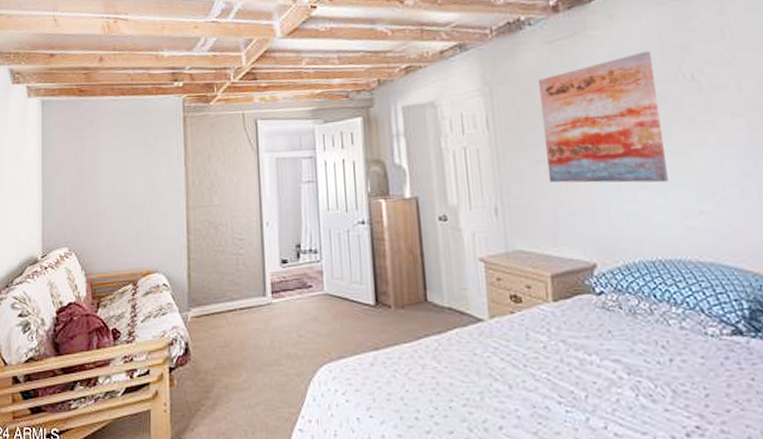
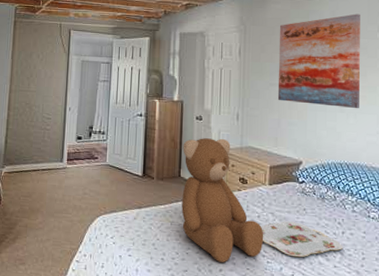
teddy bear: none [425,244,557,416] -> present [181,138,264,263]
serving tray: none [549,350,675,401] -> present [261,221,344,258]

